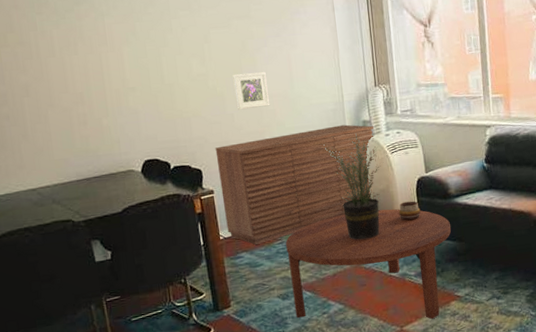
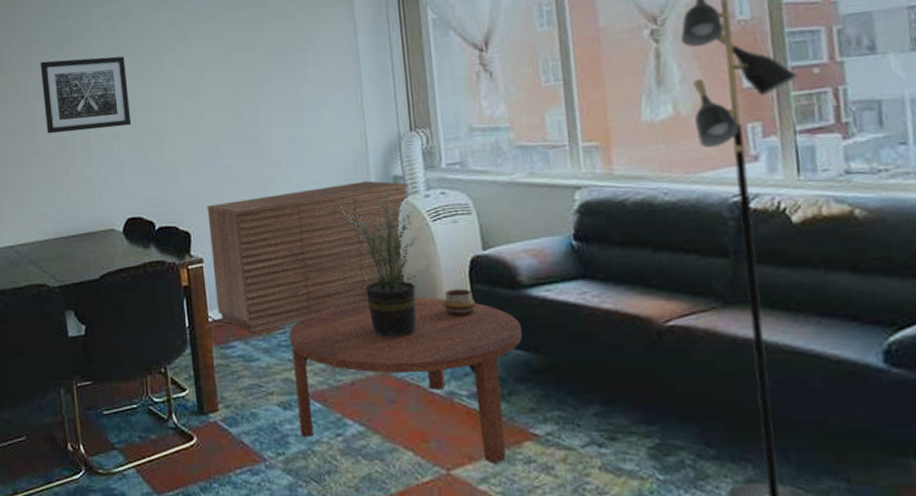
wall art: none [50,20,145,89] -> present [40,56,132,134]
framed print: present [233,71,270,110] -> none [230,112,275,161]

